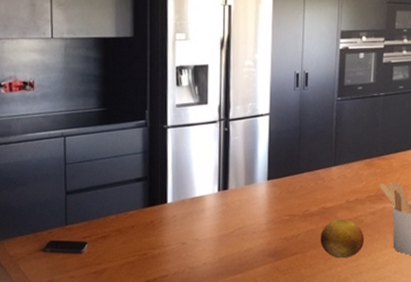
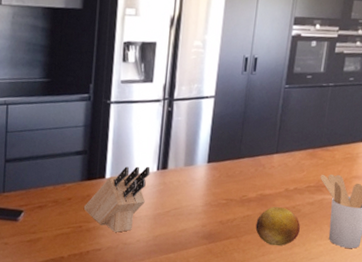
knife block: none [147,188,212,257] -> present [83,166,151,232]

